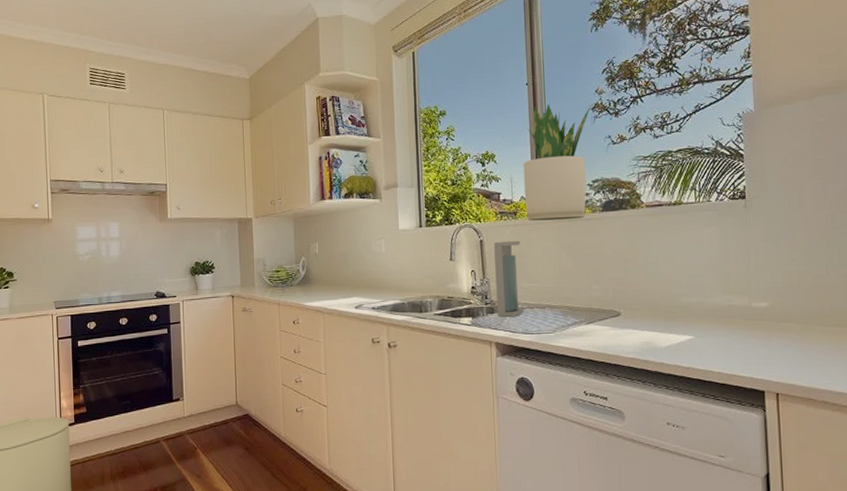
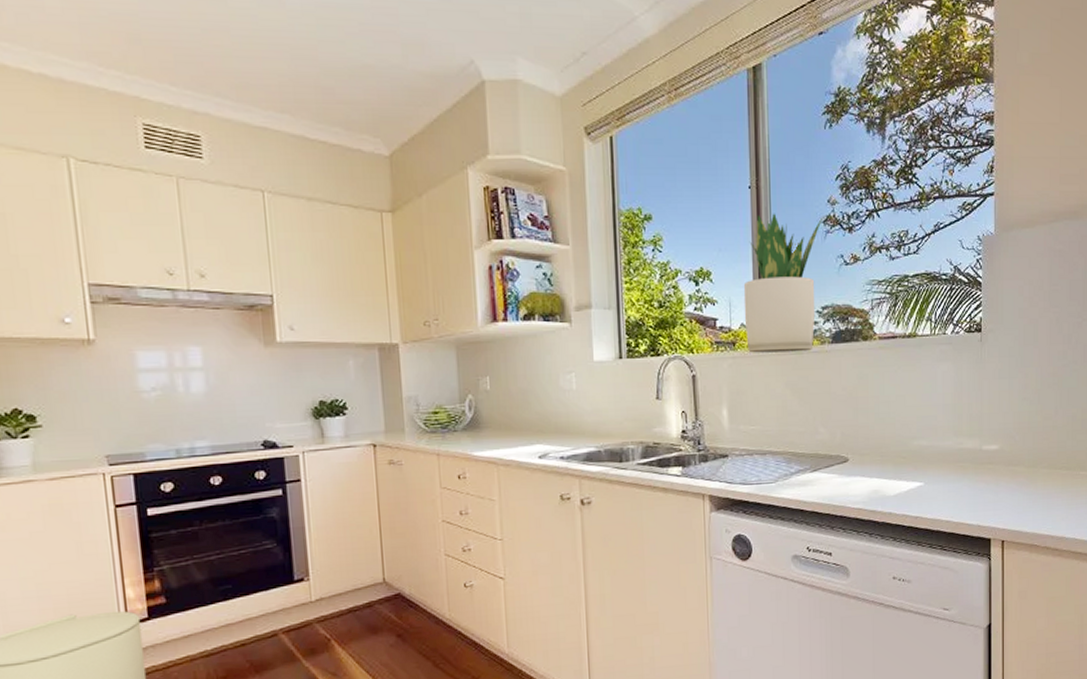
soap dispenser: present [494,240,524,317] -> none [709,375,743,466]

